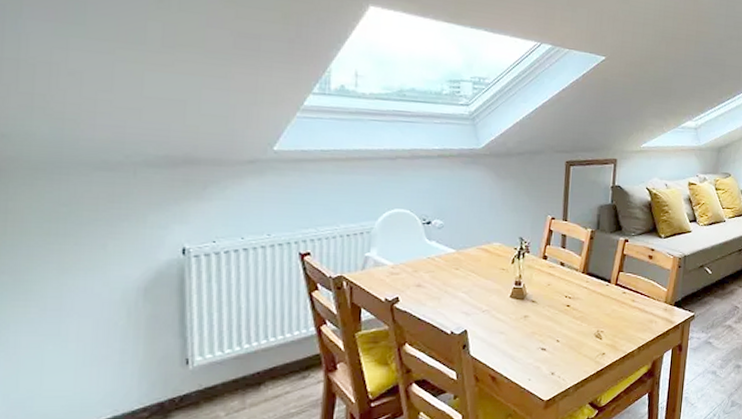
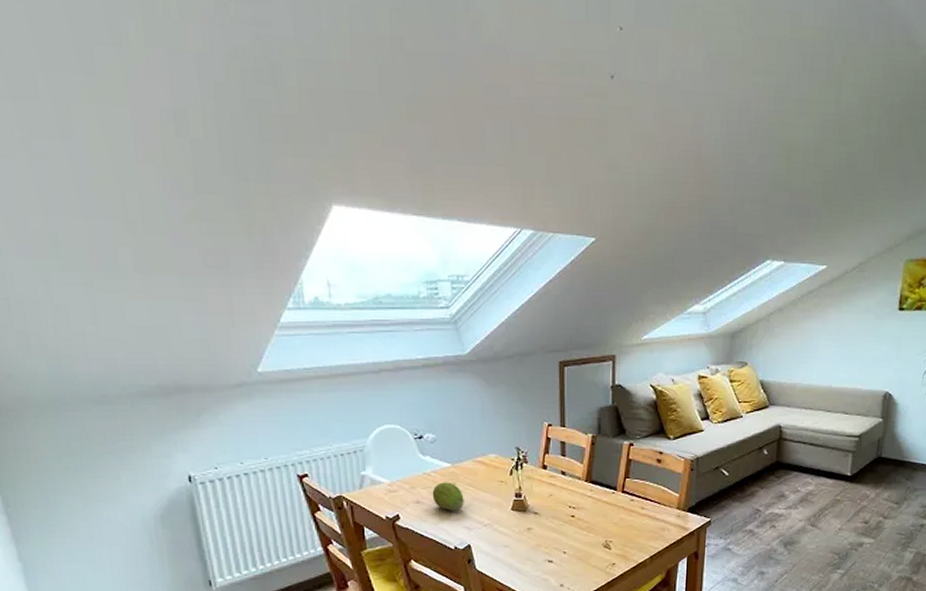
fruit: none [434,267,465,296] -> present [432,482,464,511]

